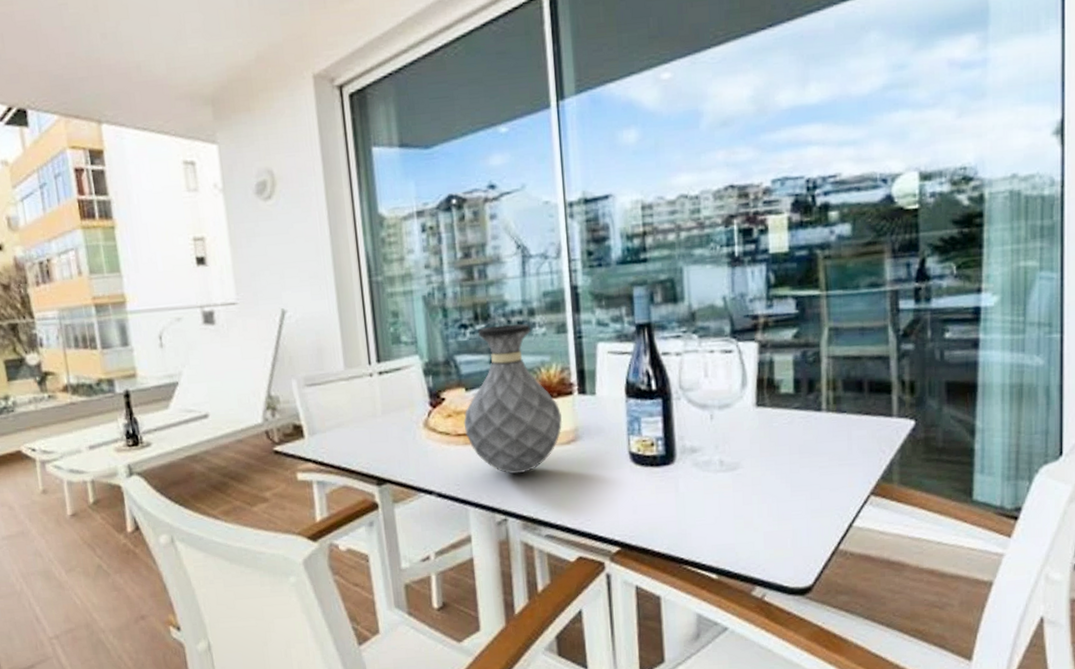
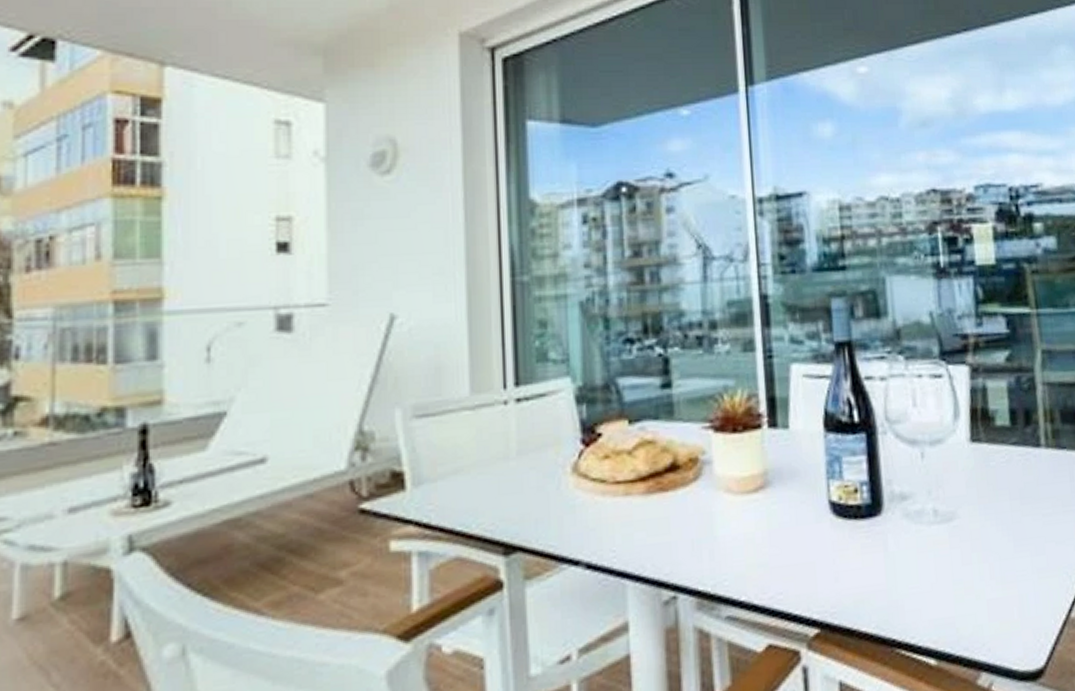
vase: present [463,323,563,475] -> none [624,339,749,535]

